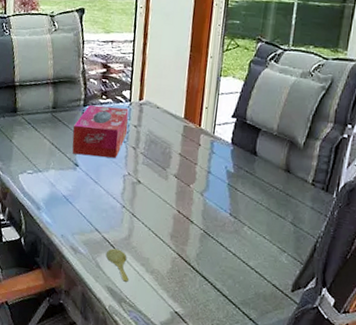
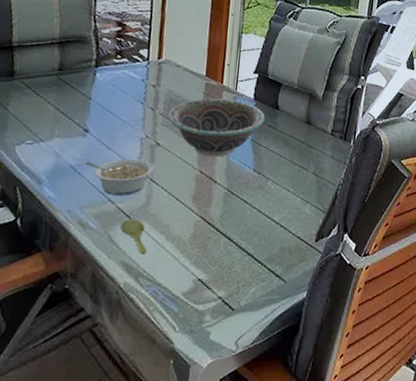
tissue box: present [72,104,129,158] -> none [81,65,147,121]
legume: none [75,192,136,227] -> present [85,159,155,196]
decorative bowl: none [148,140,242,199] -> present [168,98,265,157]

